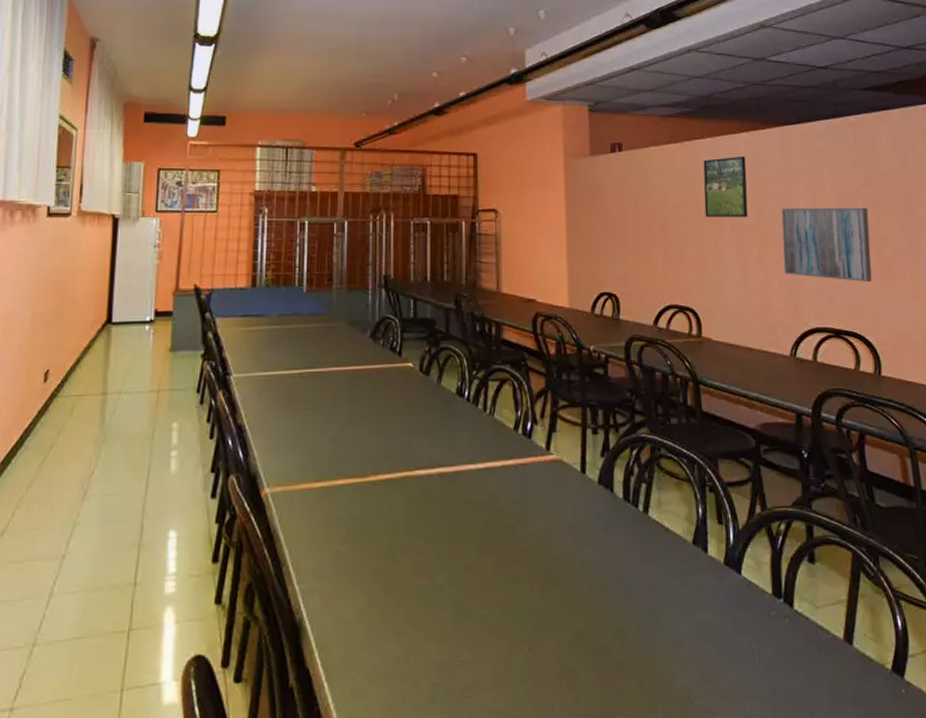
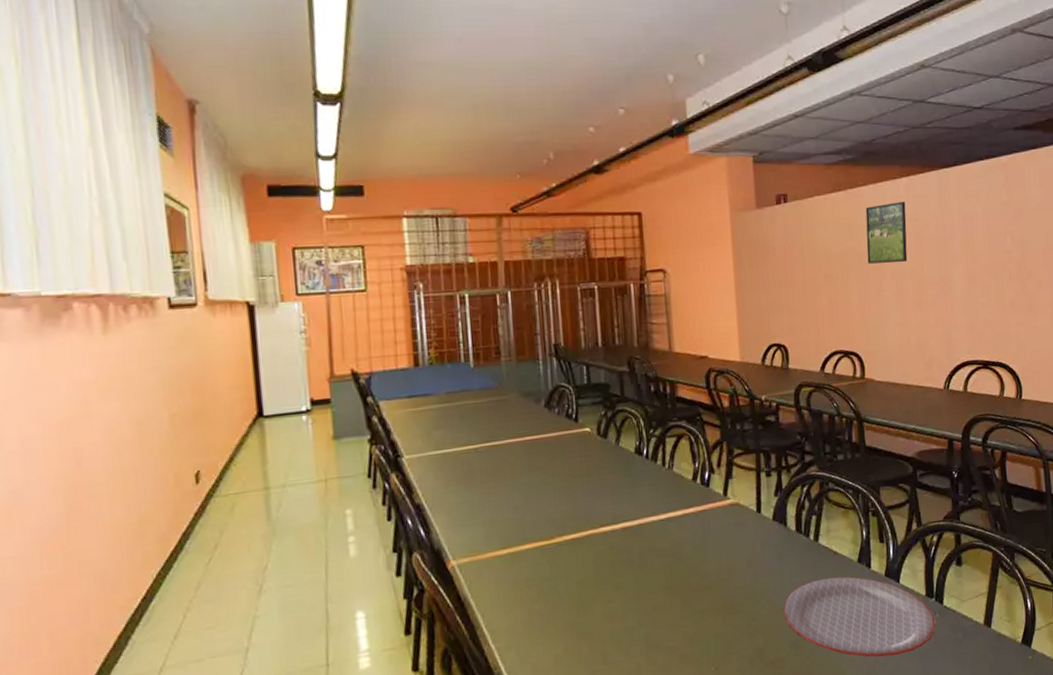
plate: none [607,557,786,664] -> present [783,576,937,658]
wall art: present [781,207,872,282] -> none [938,245,1017,316]

